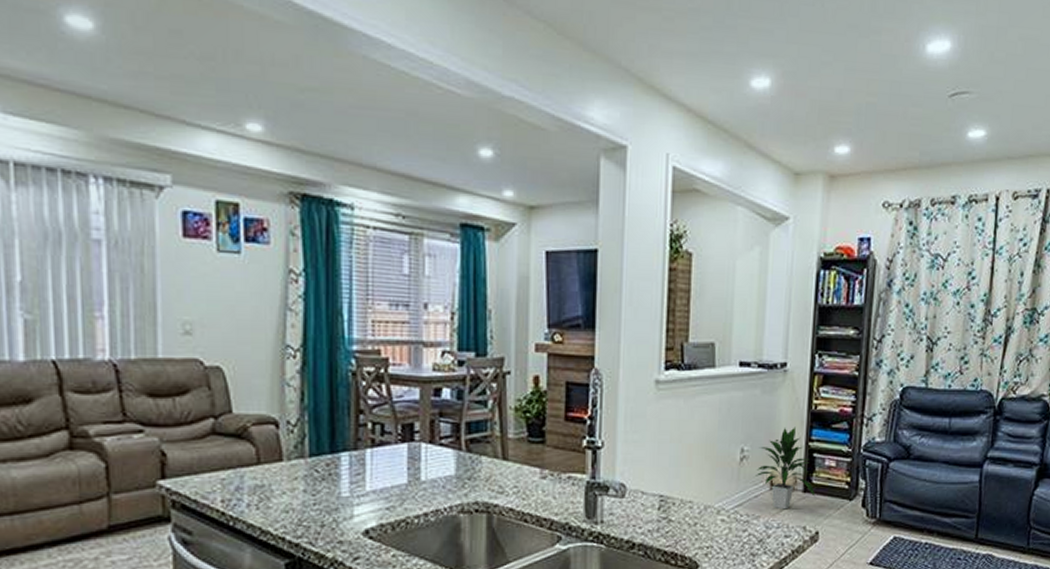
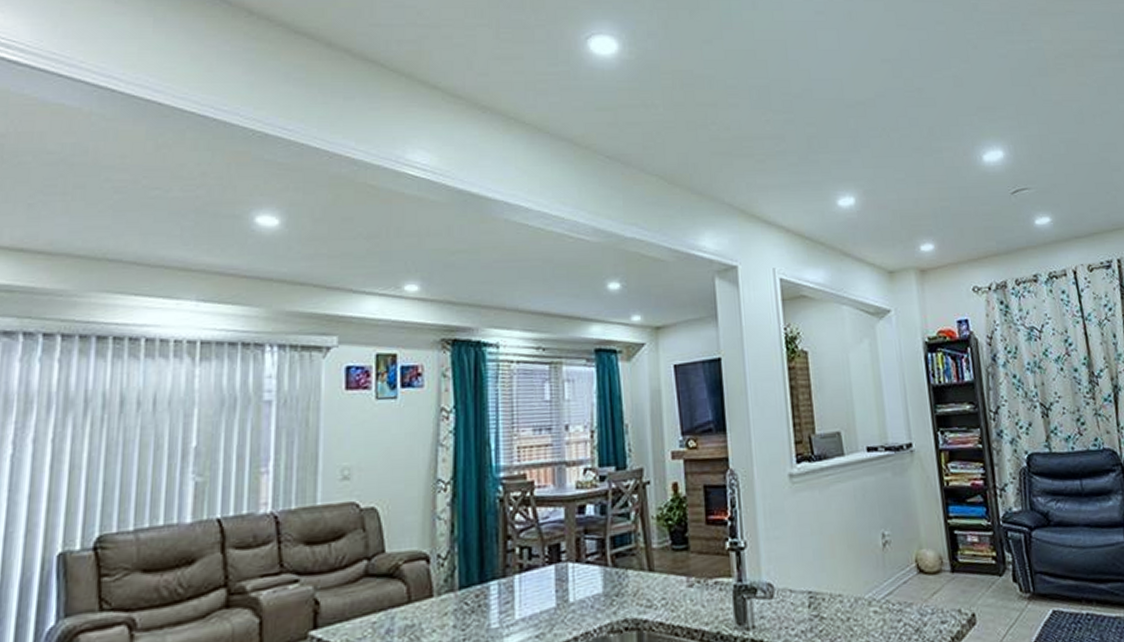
indoor plant: present [754,427,815,510] -> none [899,505,964,594]

